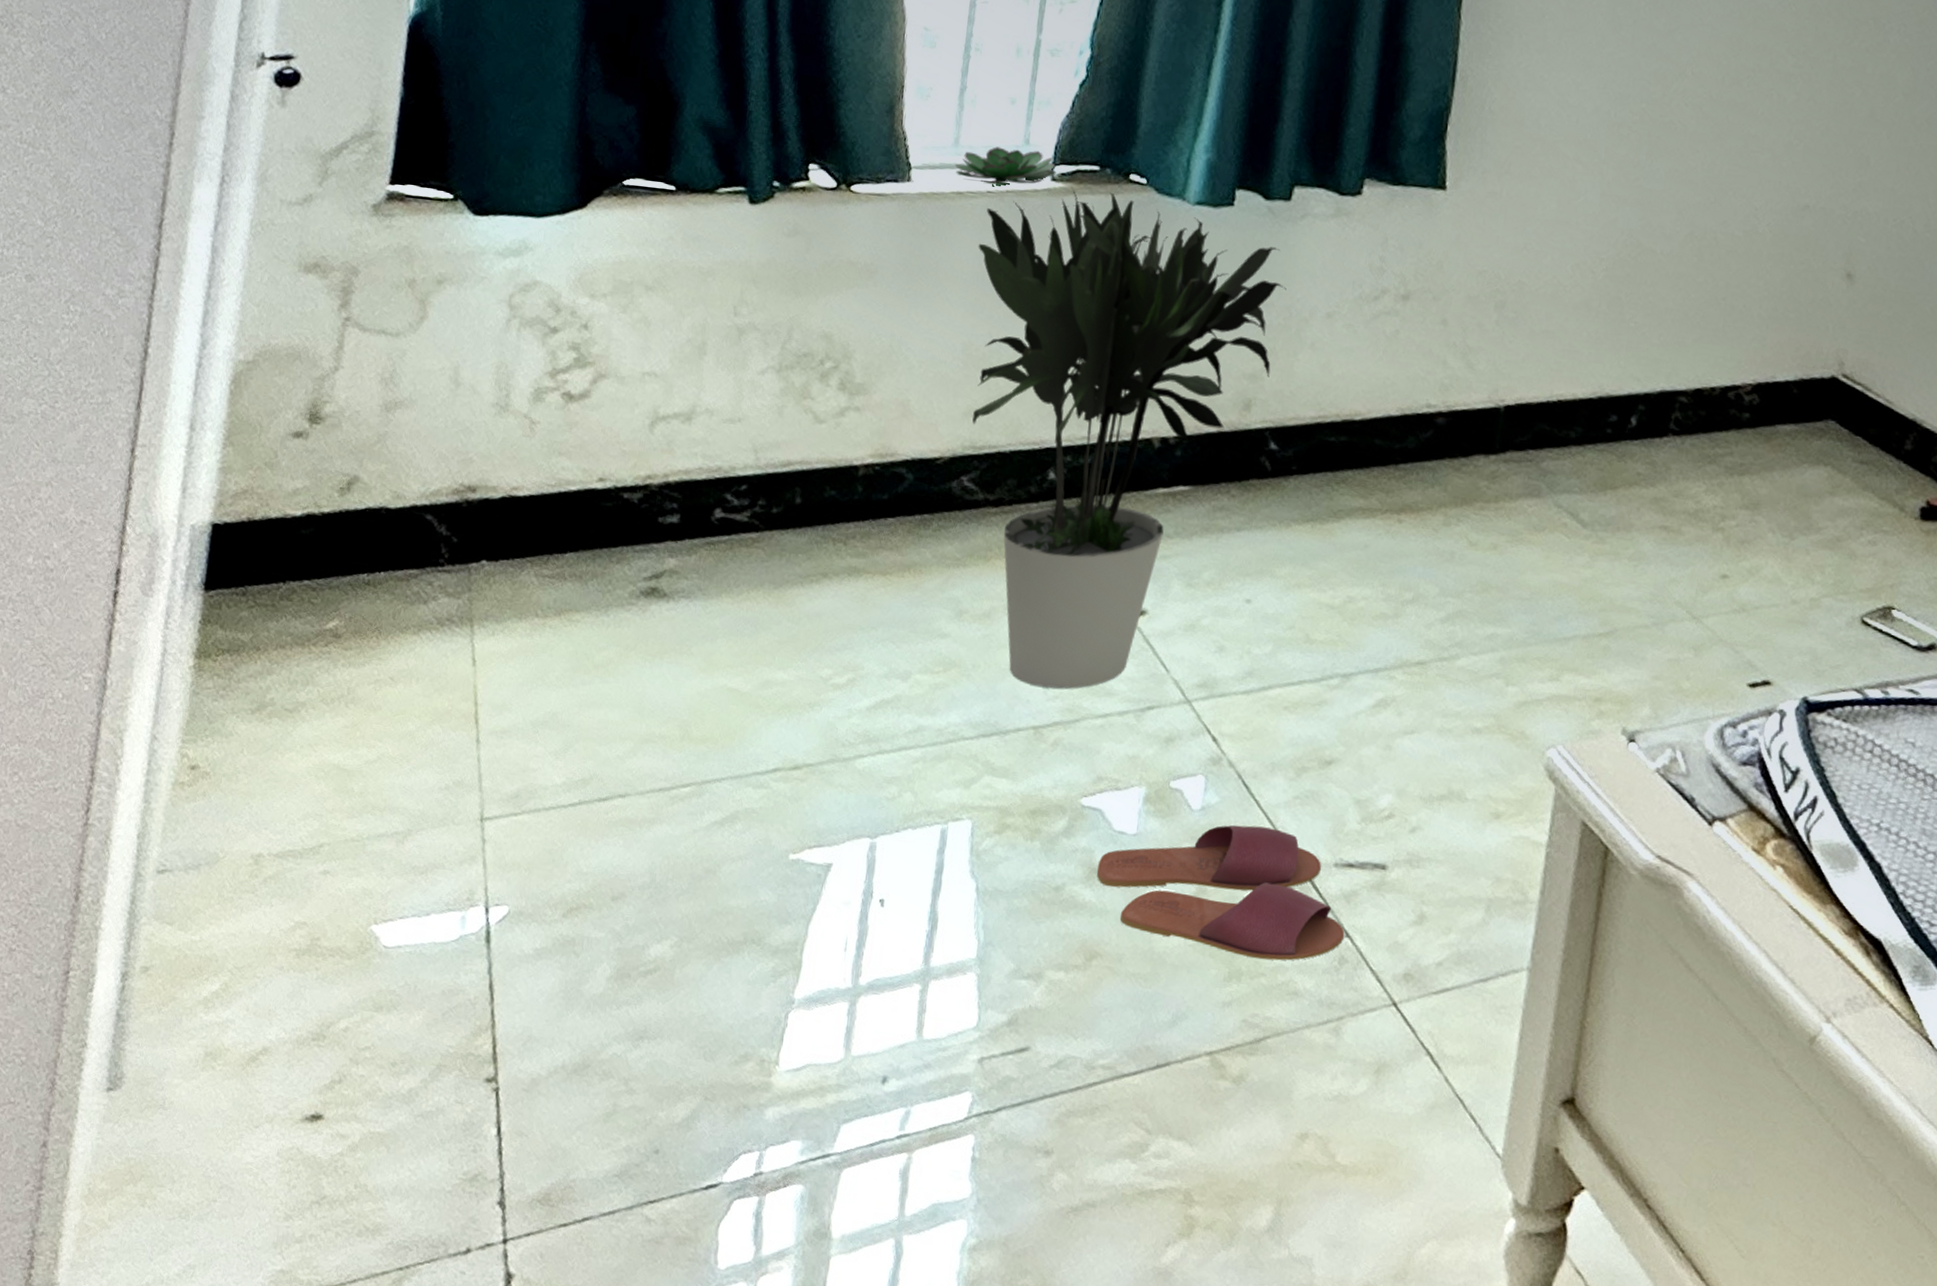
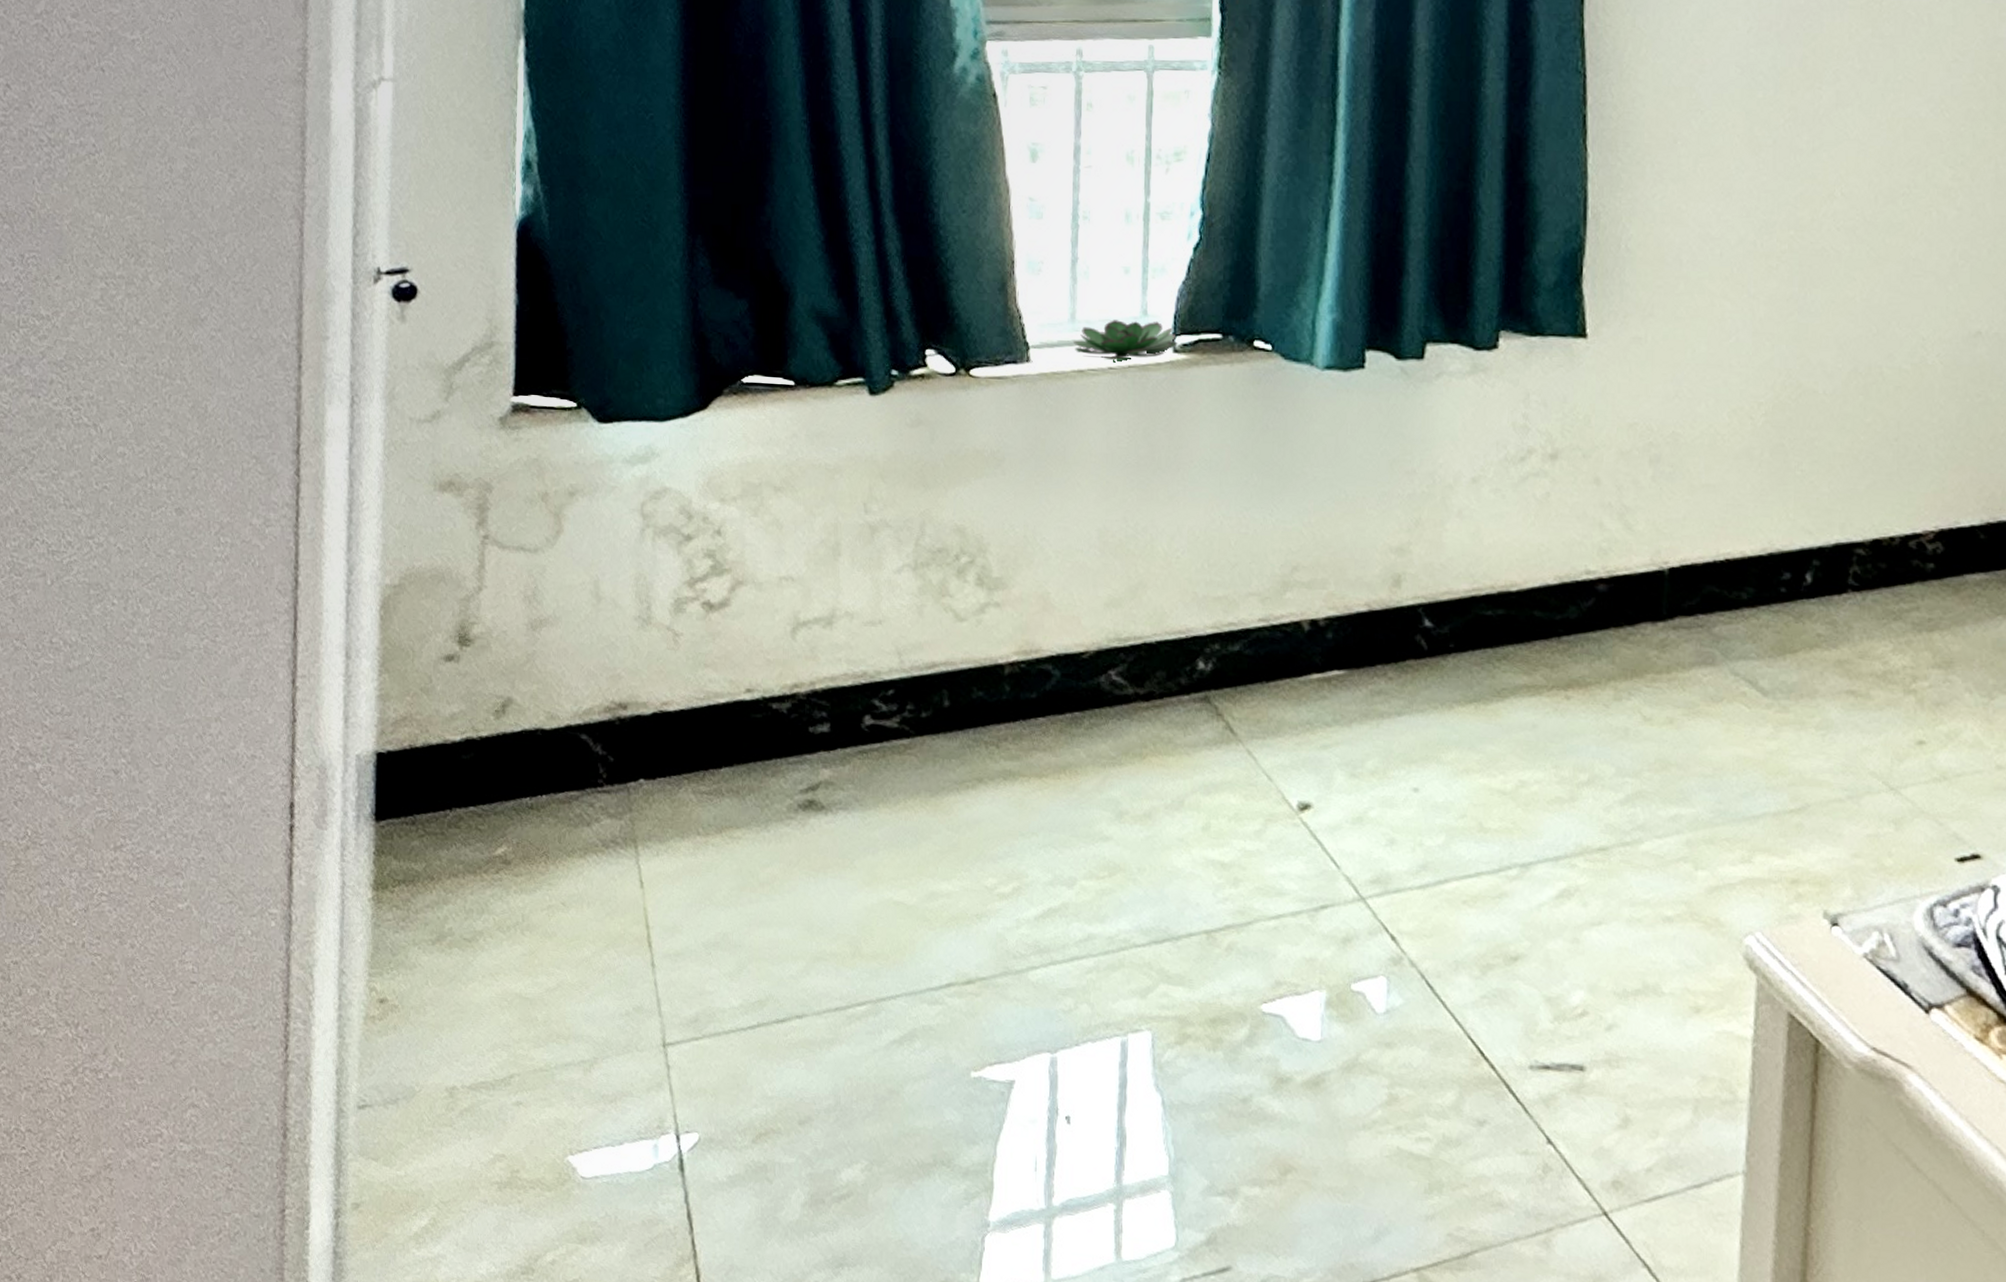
potted plant: present [972,188,1287,689] -> none [1104,359,1427,890]
slippers: present [1097,824,1345,961] -> none [1284,1027,1547,1170]

